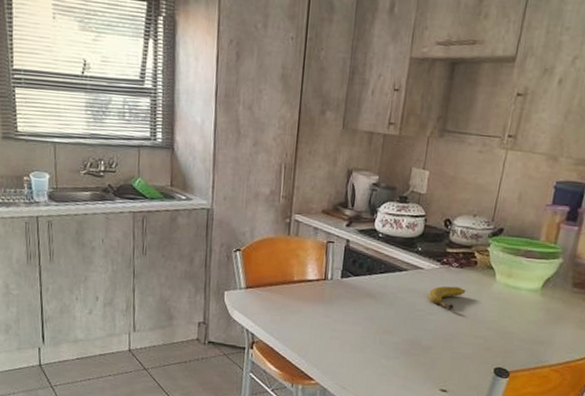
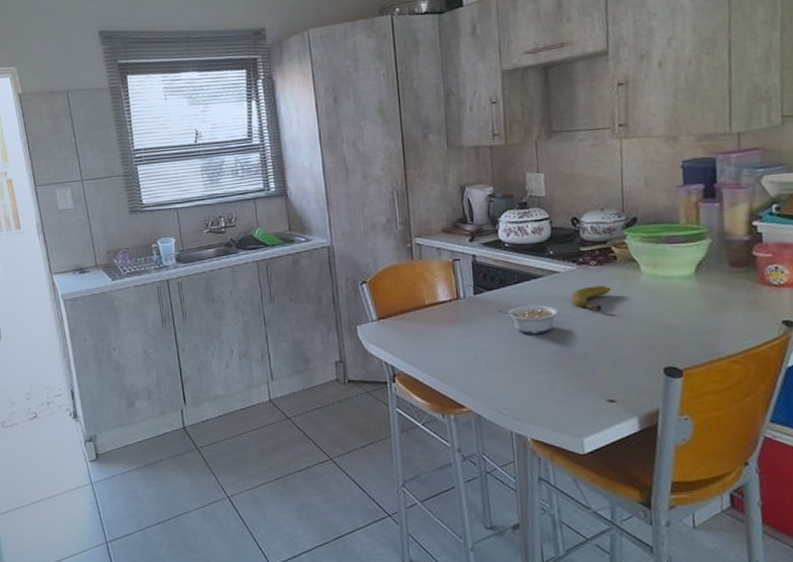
legume: none [360,294,415,323] -> present [498,304,559,334]

